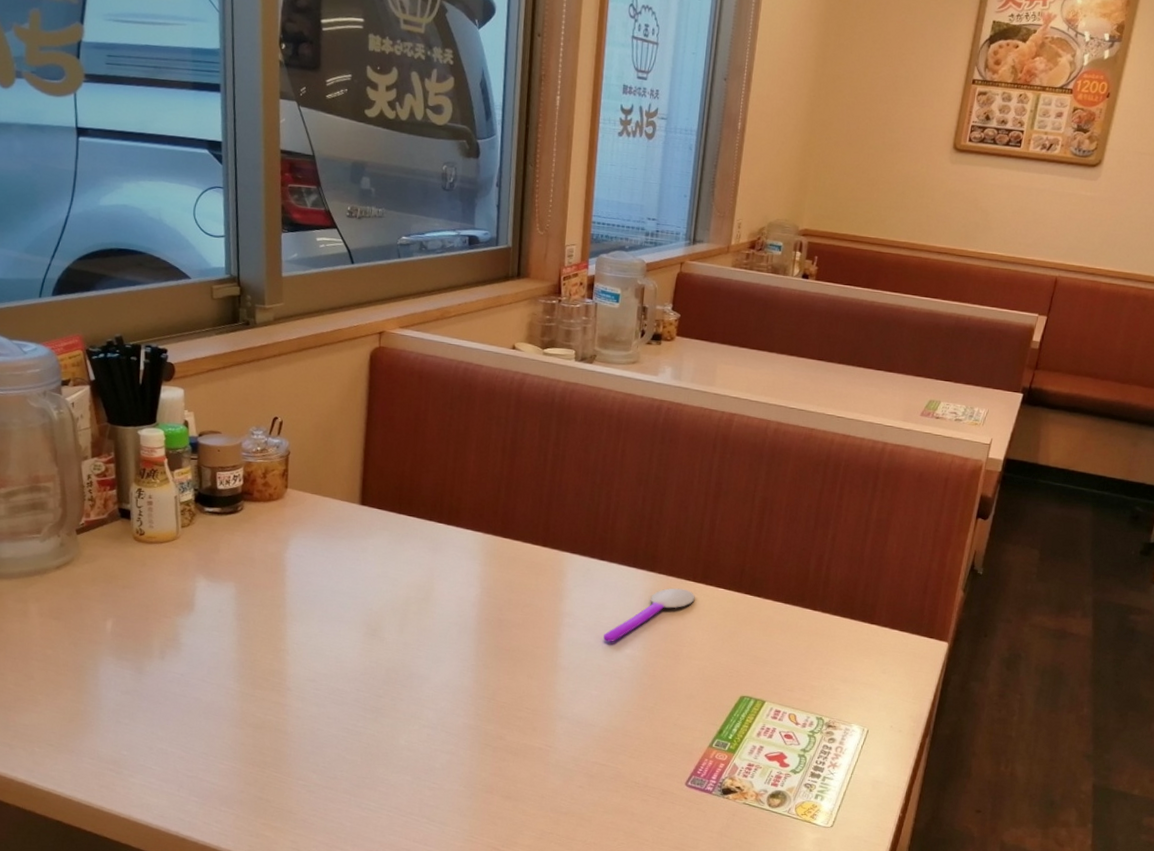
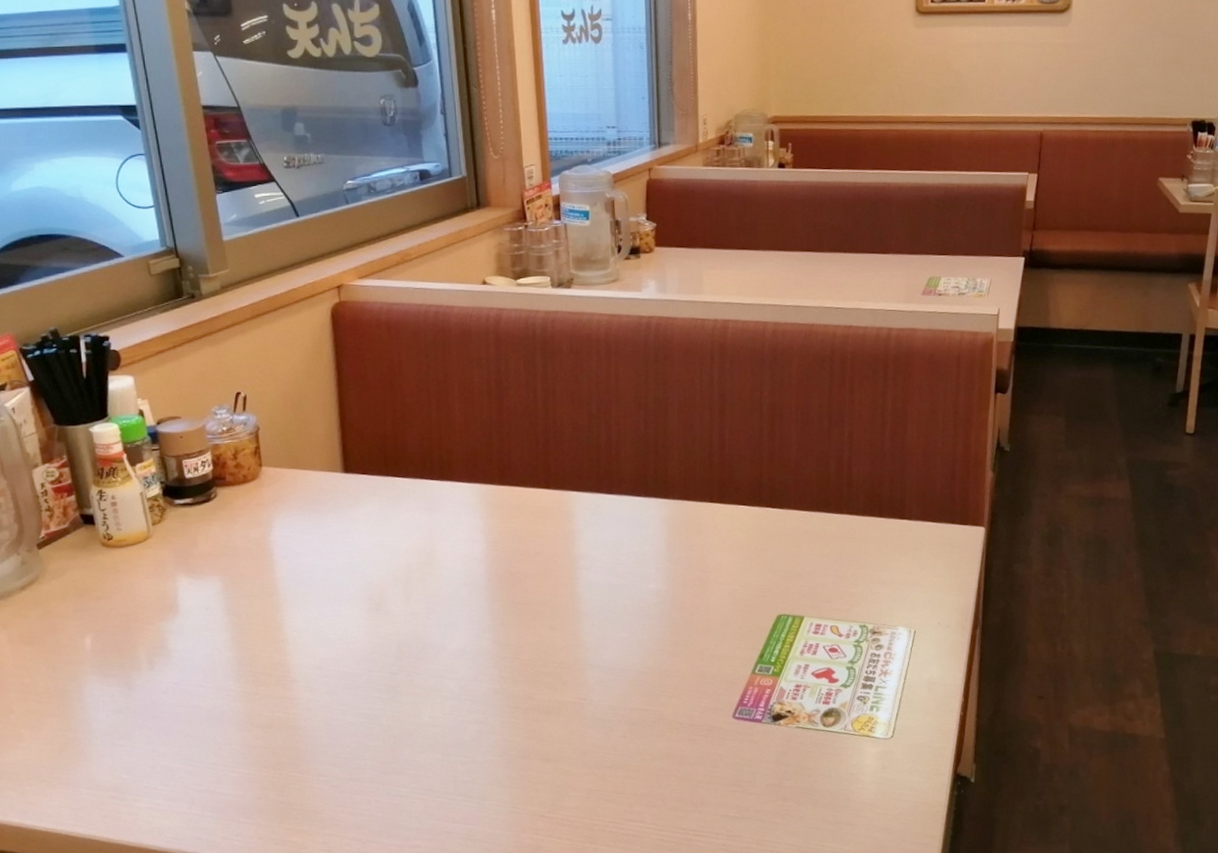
spoon: present [603,588,695,642] -> none [624,511,715,579]

